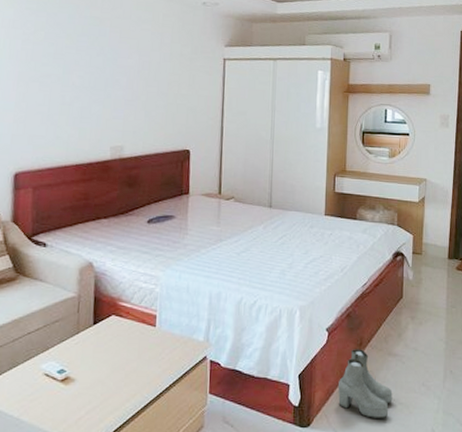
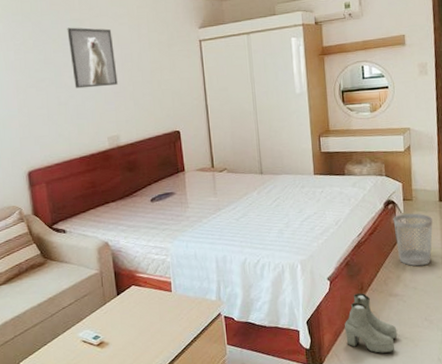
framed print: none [83,24,133,92] -> present [67,27,118,89]
wastebasket: none [400,268,440,326] -> present [393,213,433,267]

